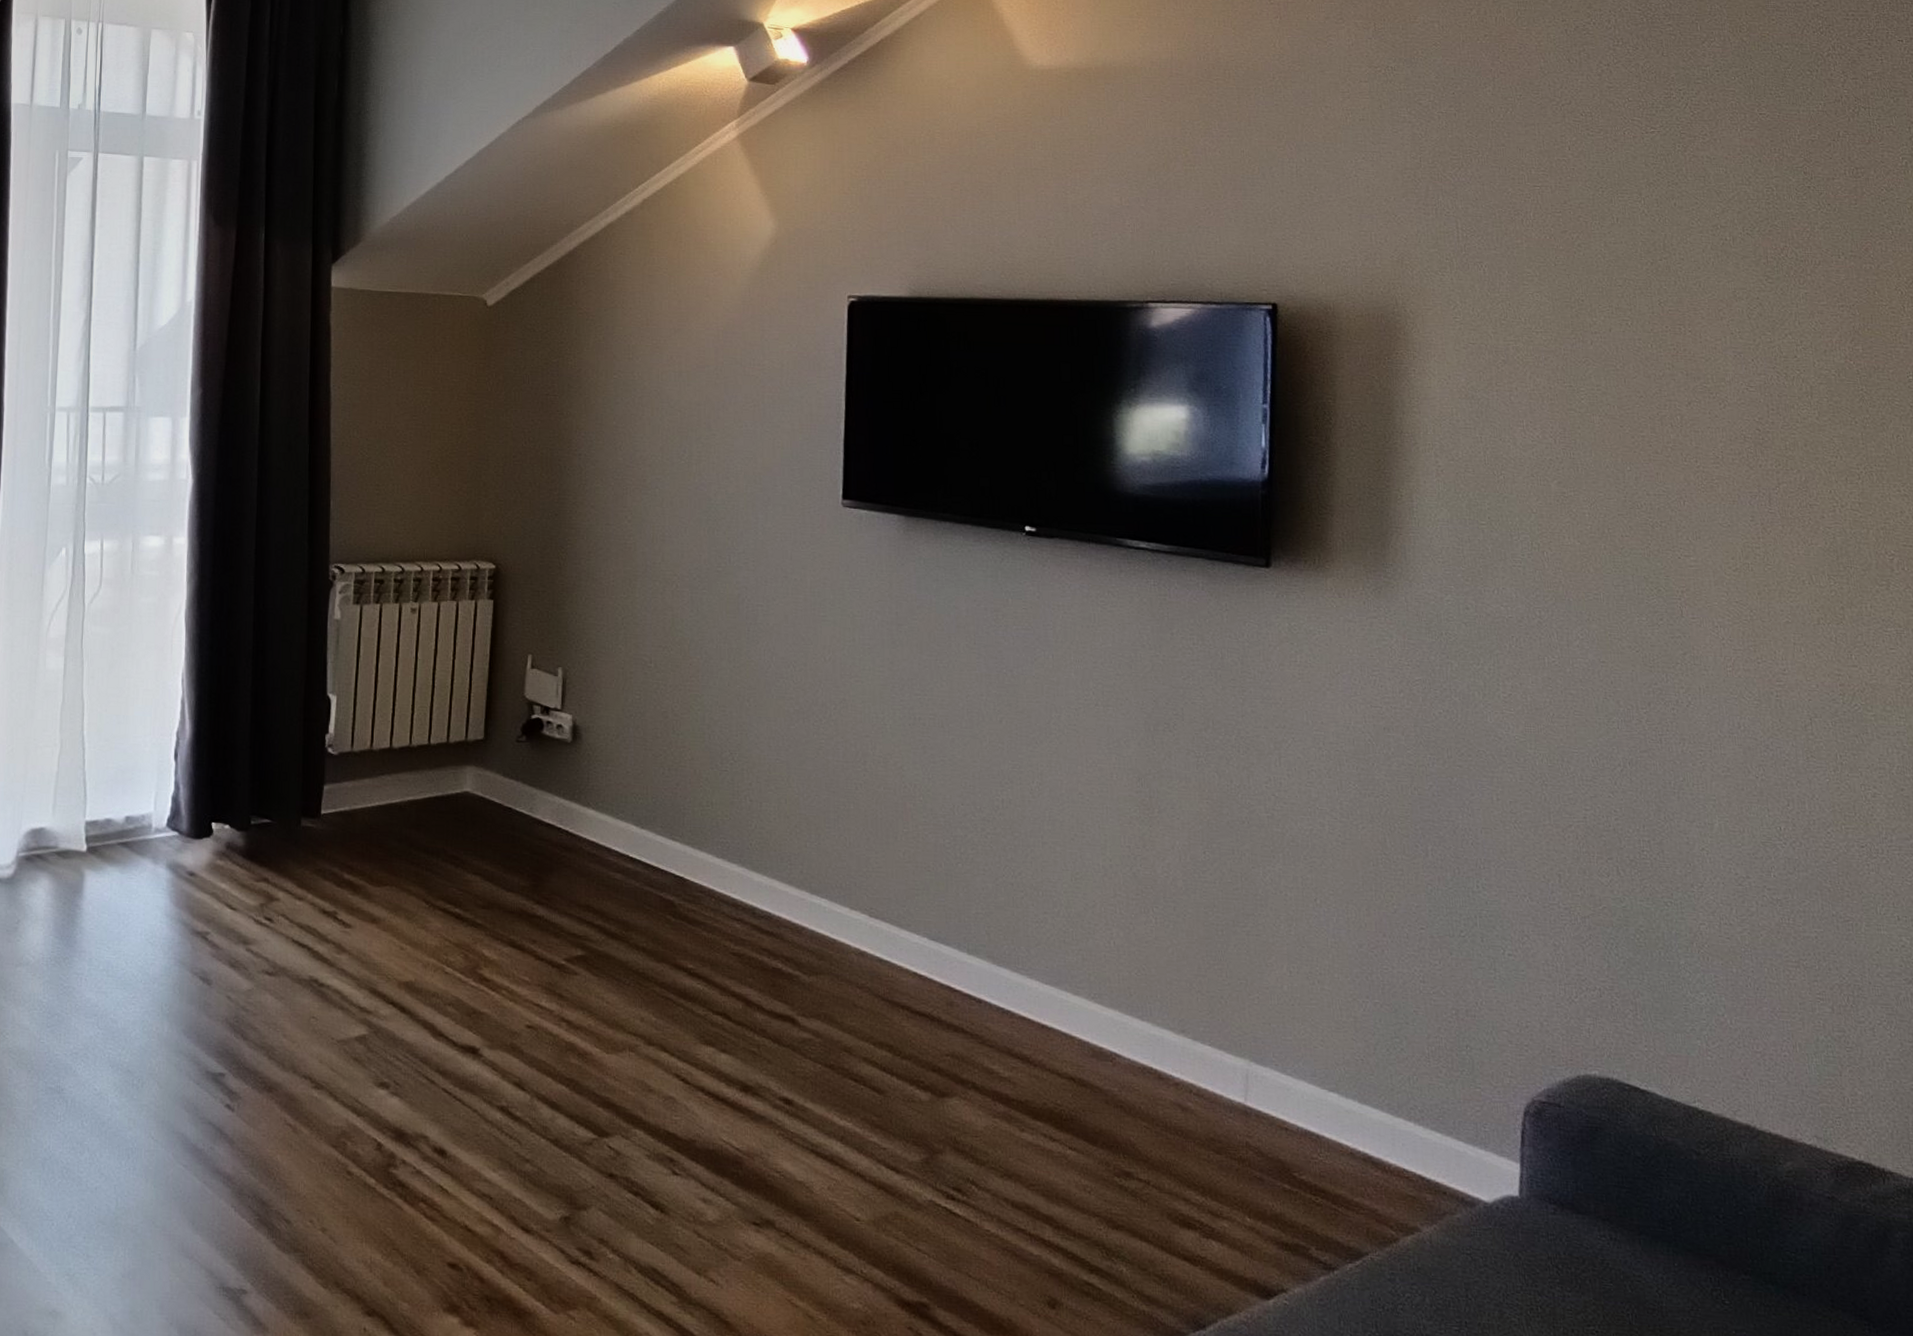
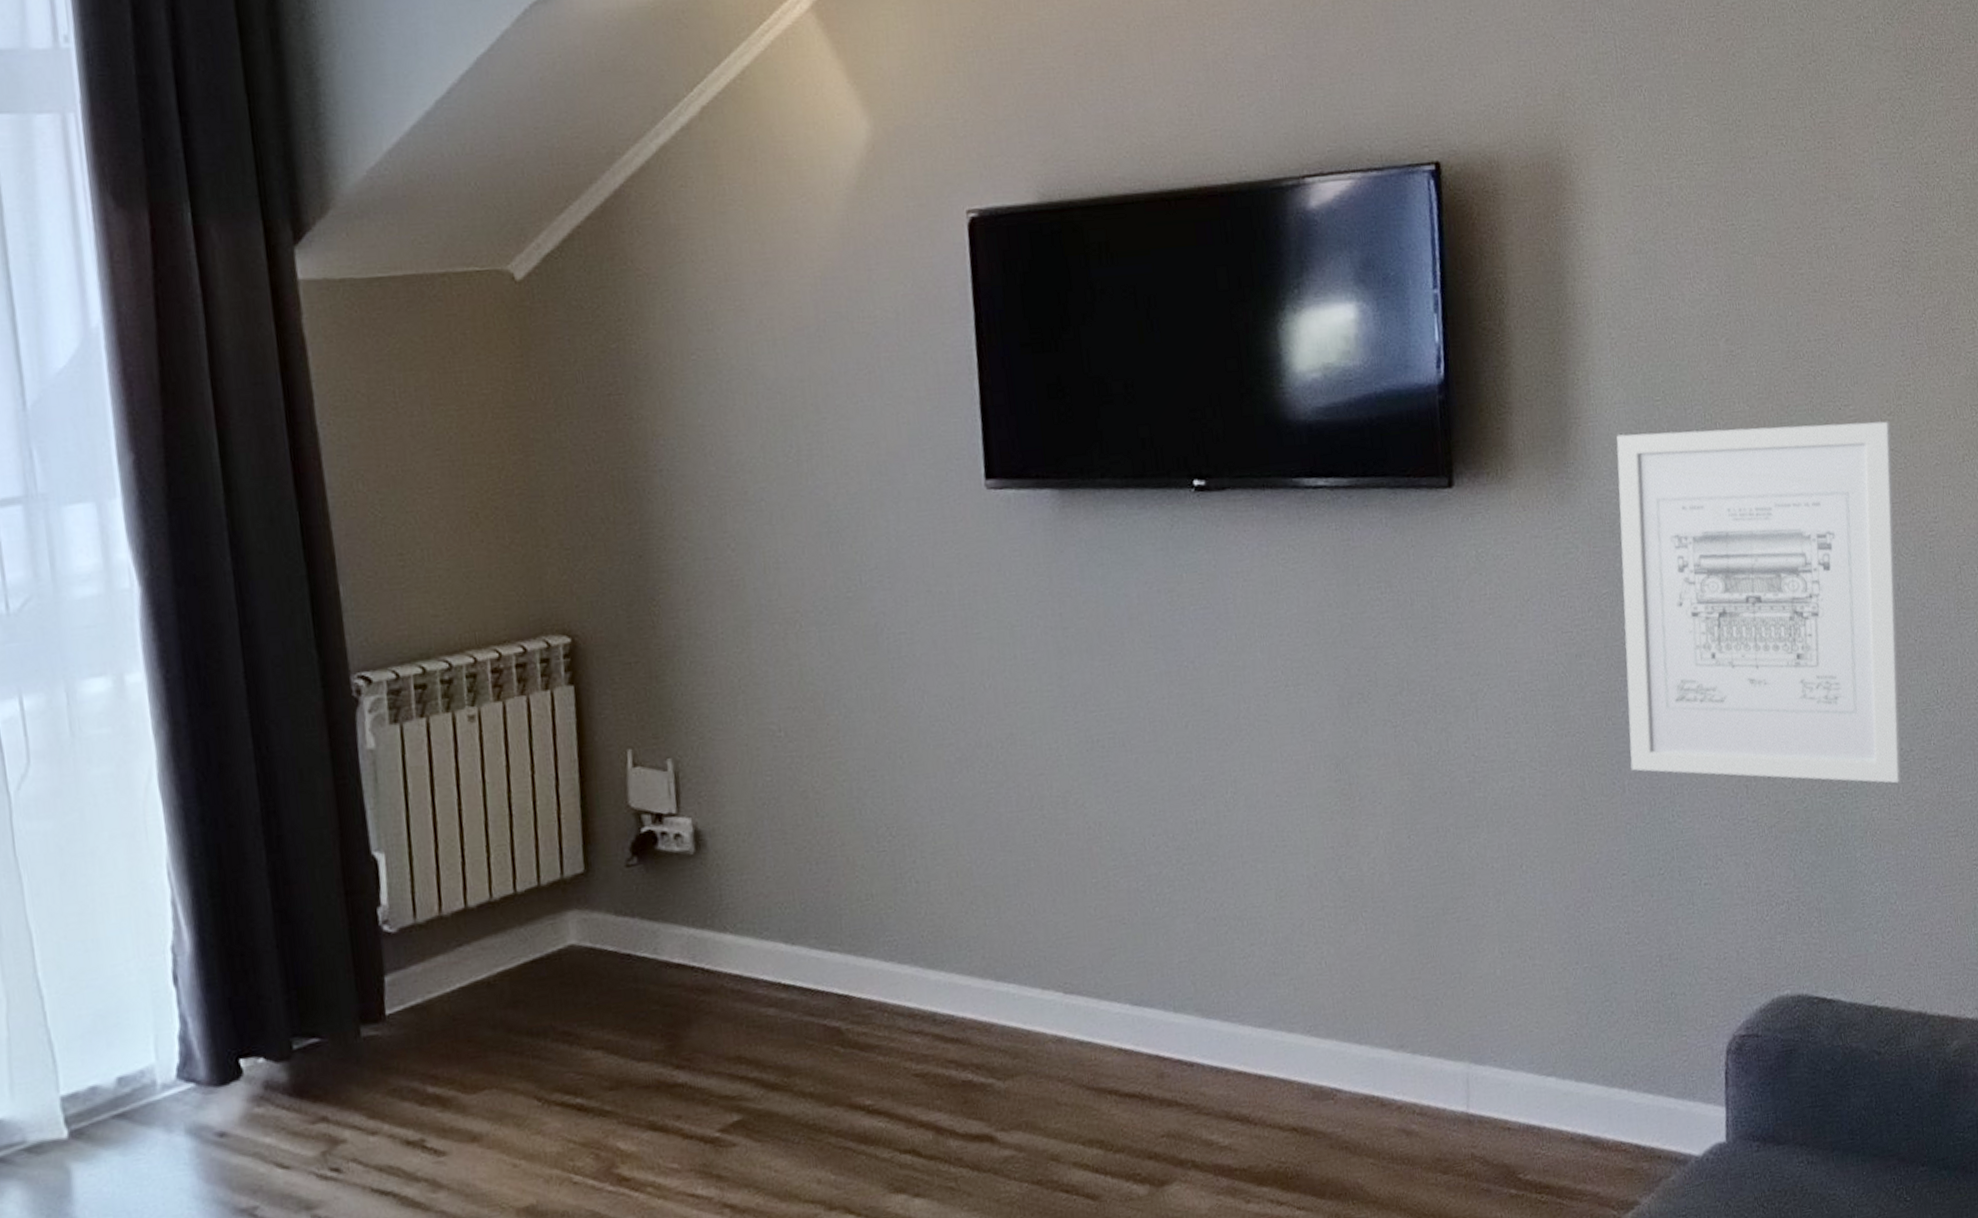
wall art: none [1435,547,1737,905] -> present [1616,421,1901,784]

